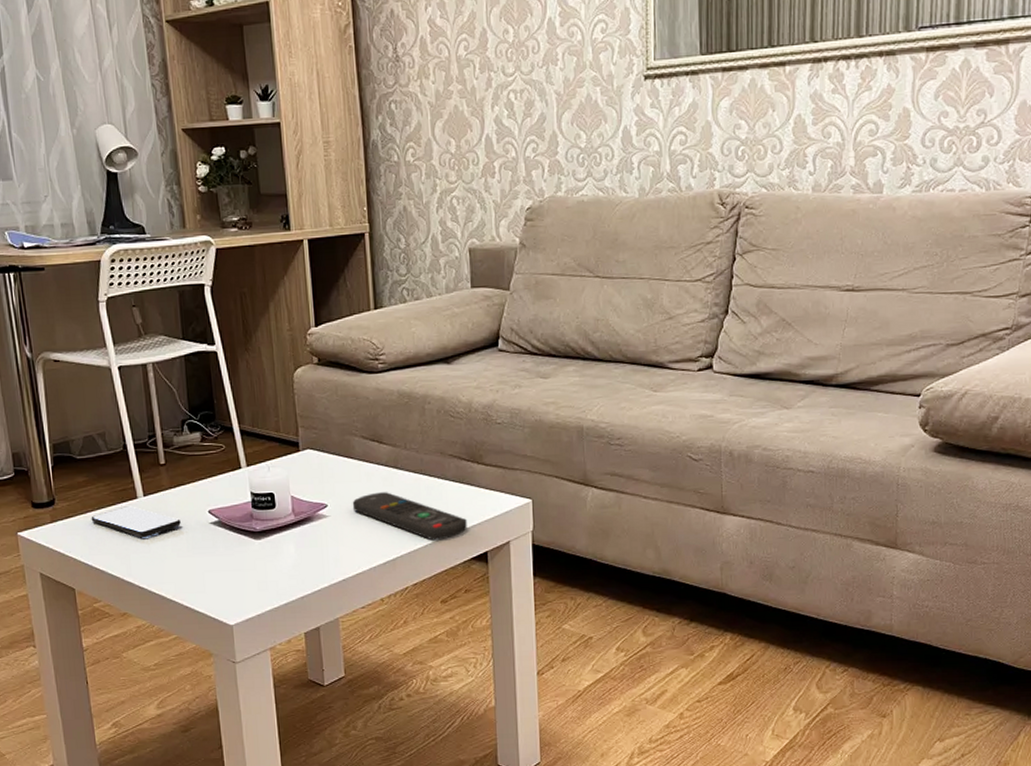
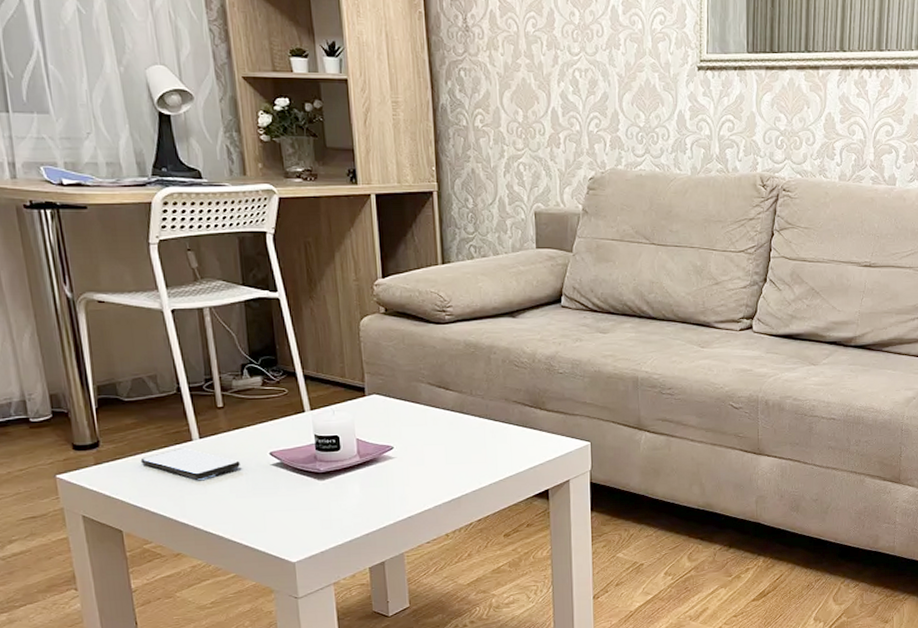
remote control: present [352,492,467,541] -> none [418,435,530,480]

